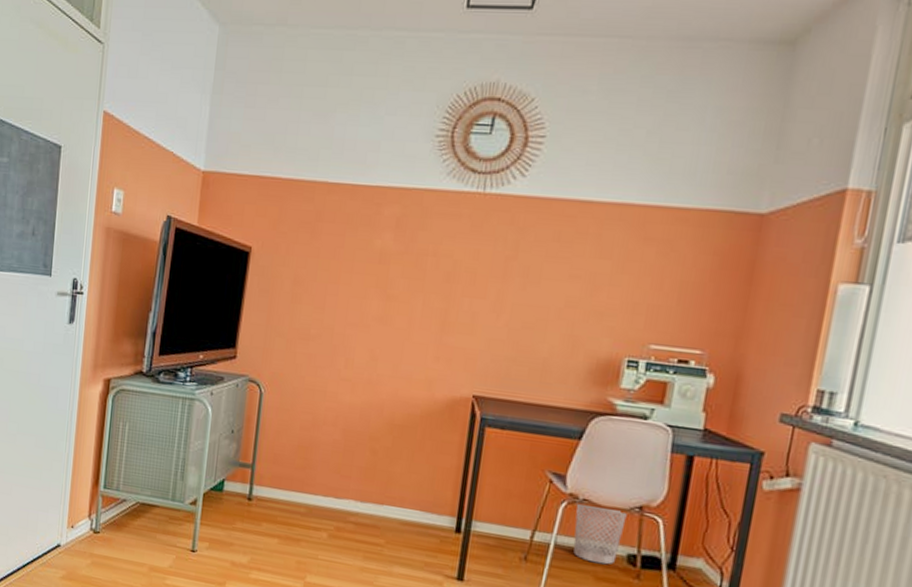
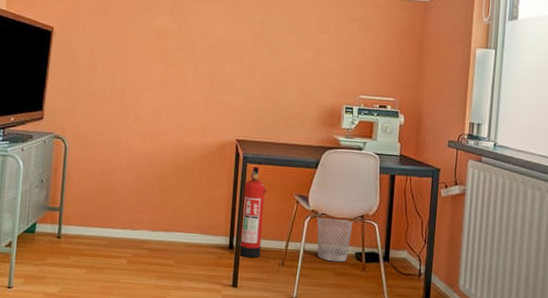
fire extinguisher: none [466,431,510,547] -> present [238,167,267,258]

